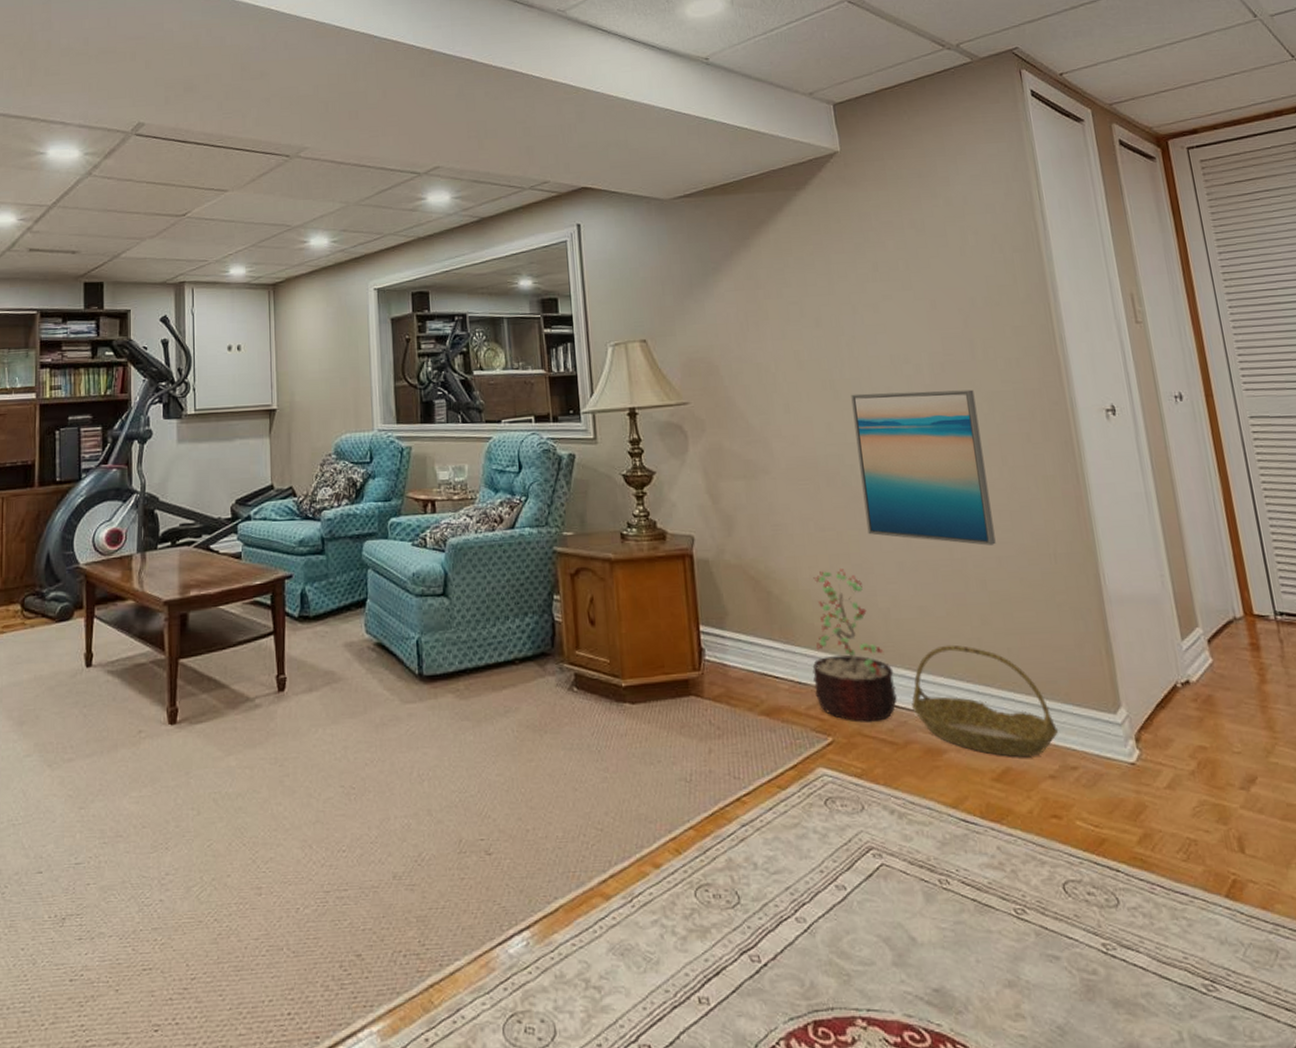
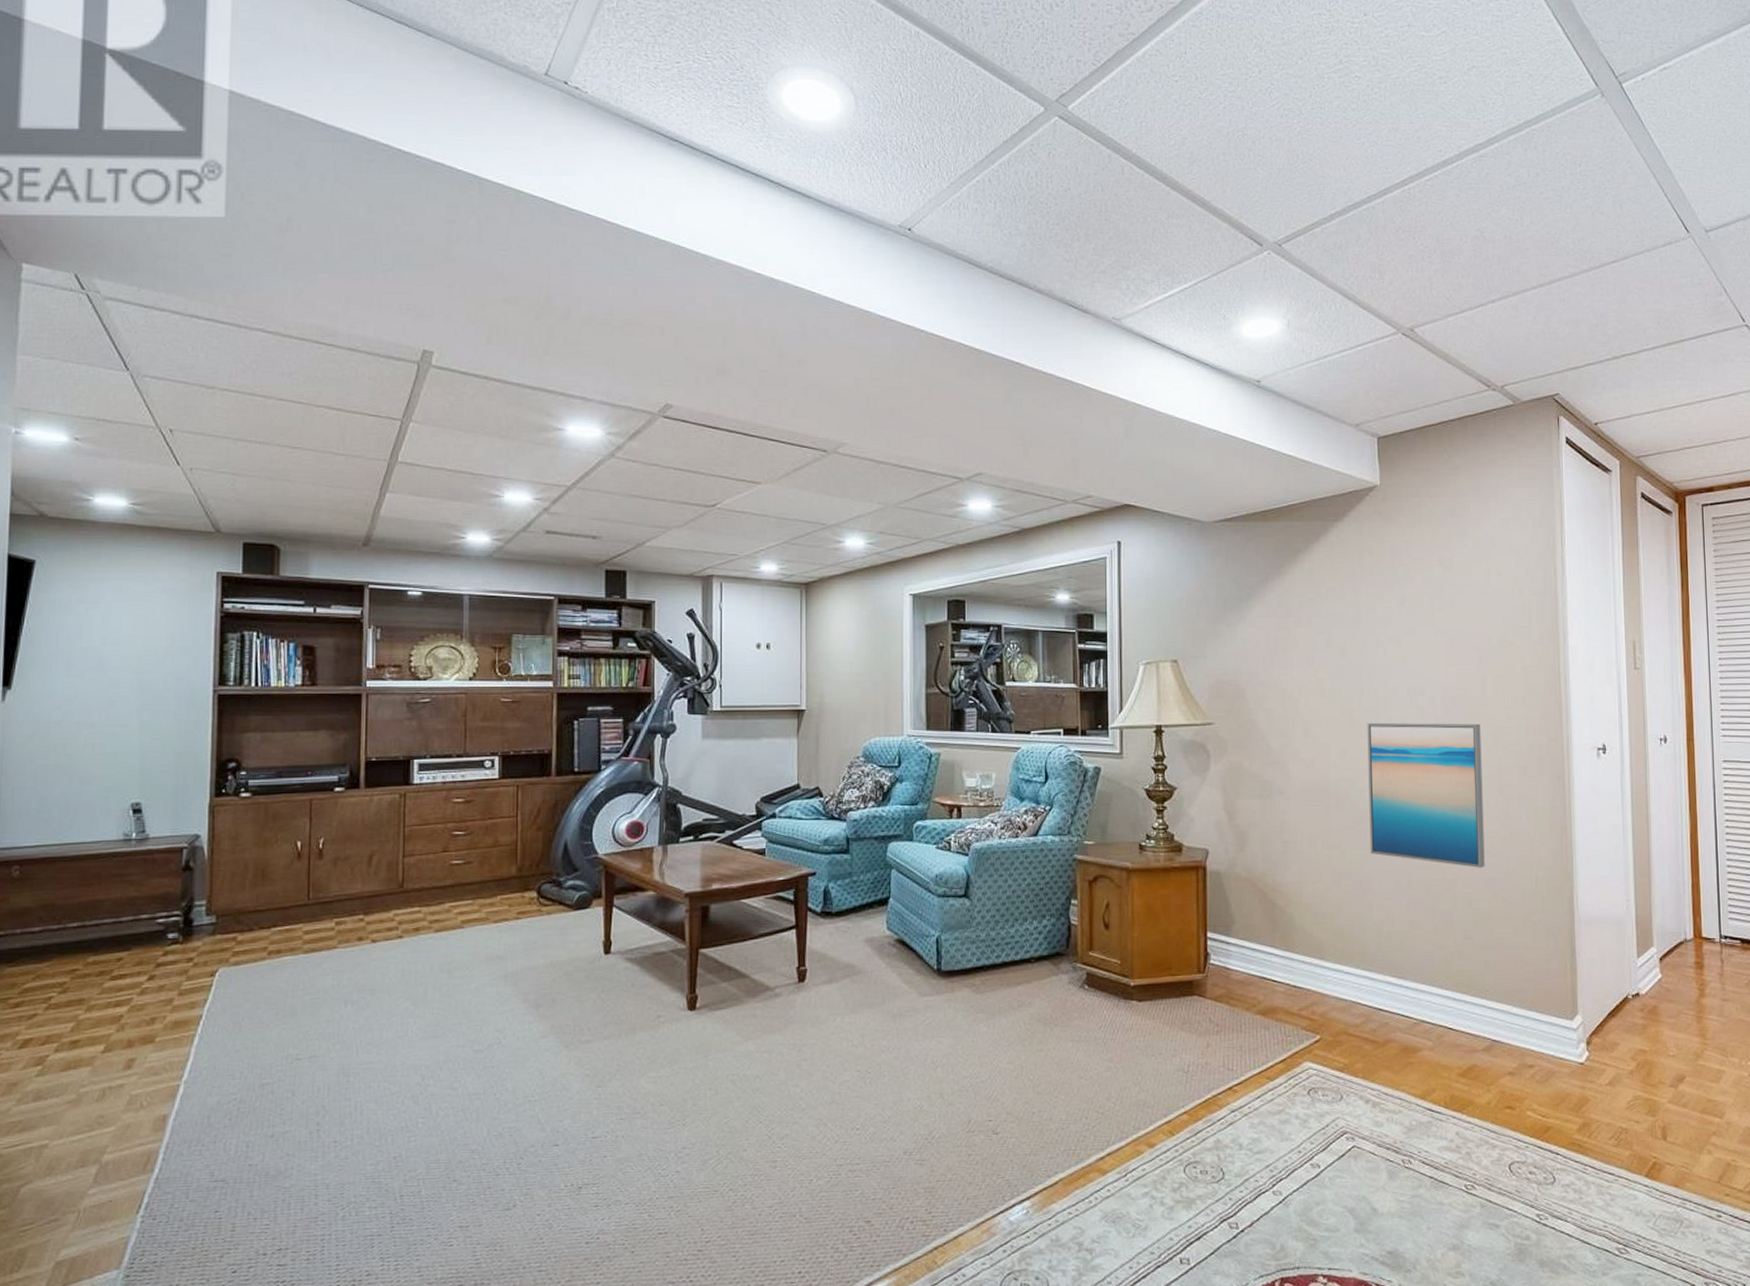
decorative plant: present [812,569,897,722] -> none [1308,884,1382,1023]
basket: present [911,644,1058,758] -> none [1393,956,1520,1057]

